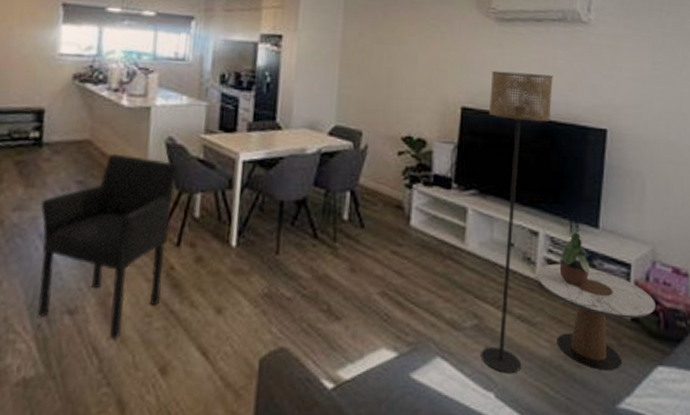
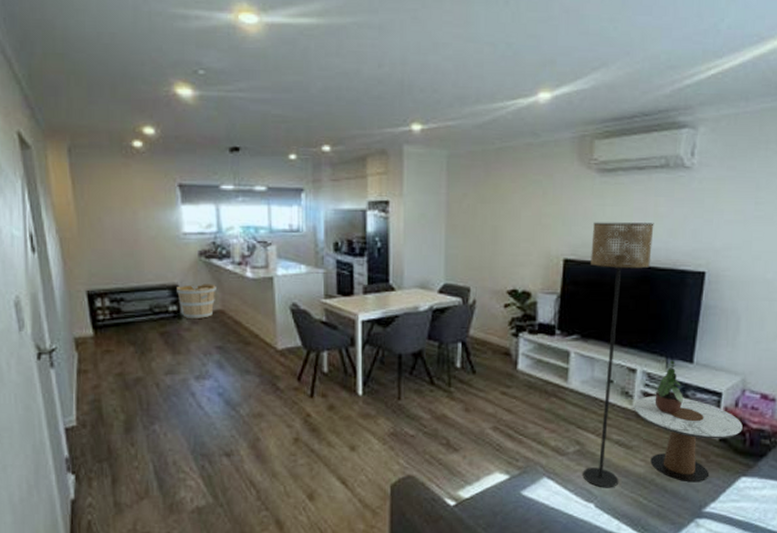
armchair: present [37,154,179,339] -> none [188,322,305,474]
wooden bucket: none [42,109,87,148] -> present [177,283,216,318]

